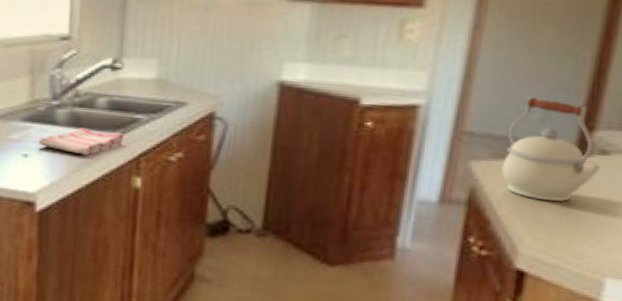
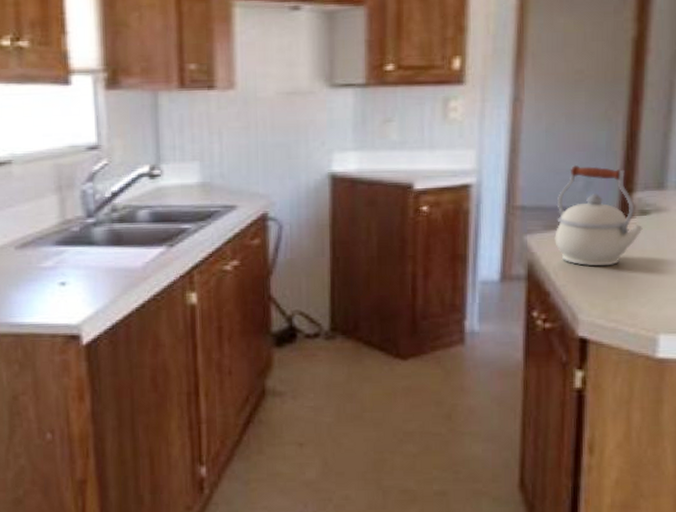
dish towel: present [38,127,124,156] -> none [76,245,172,276]

